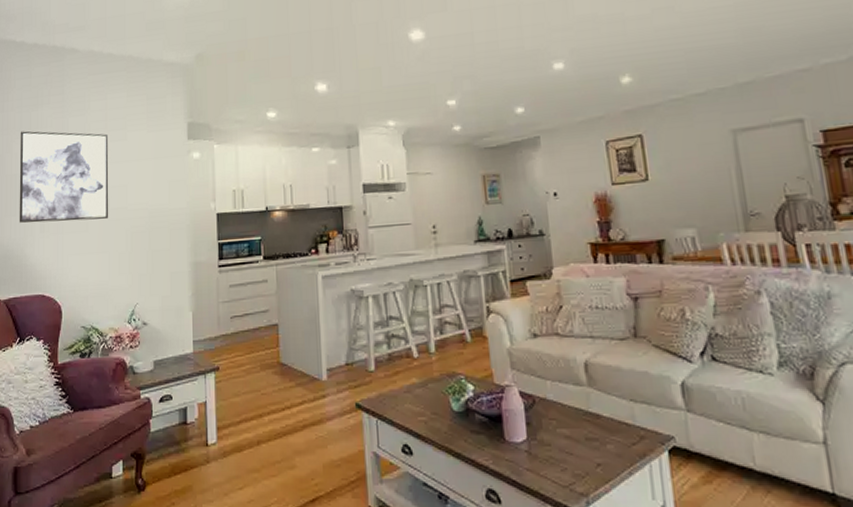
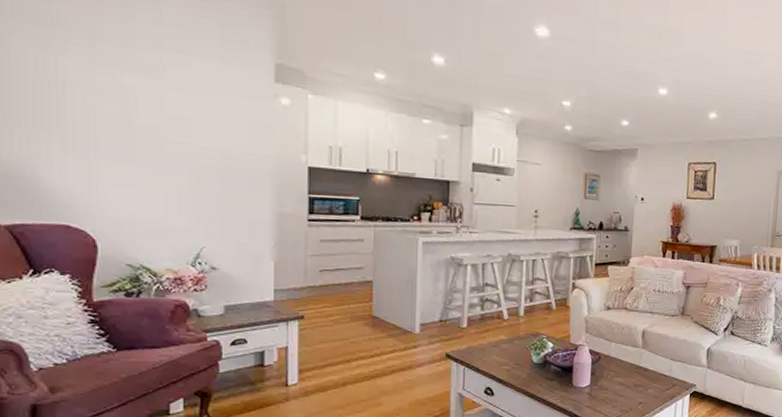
wall art: present [19,131,109,223] -> none [22,24,165,153]

